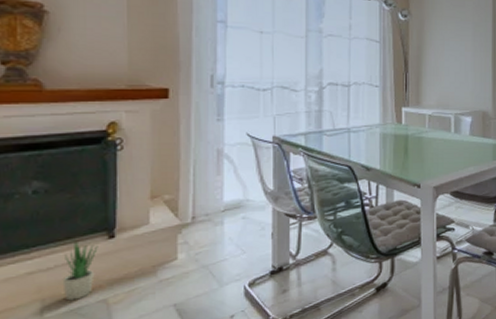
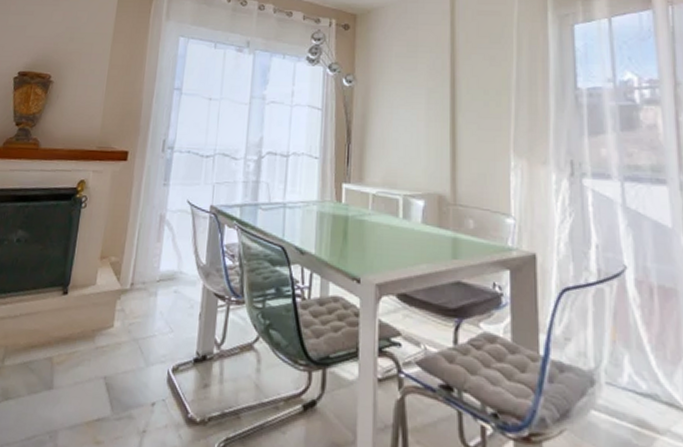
potted plant: present [62,241,98,301] -> none [22,293,54,353]

